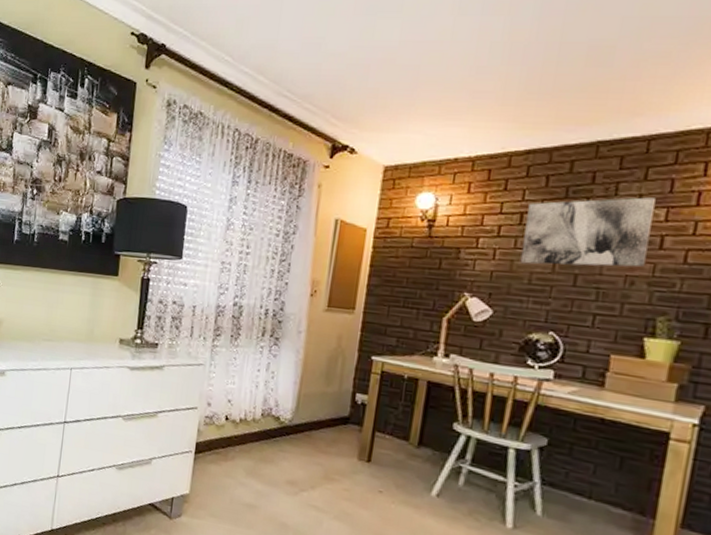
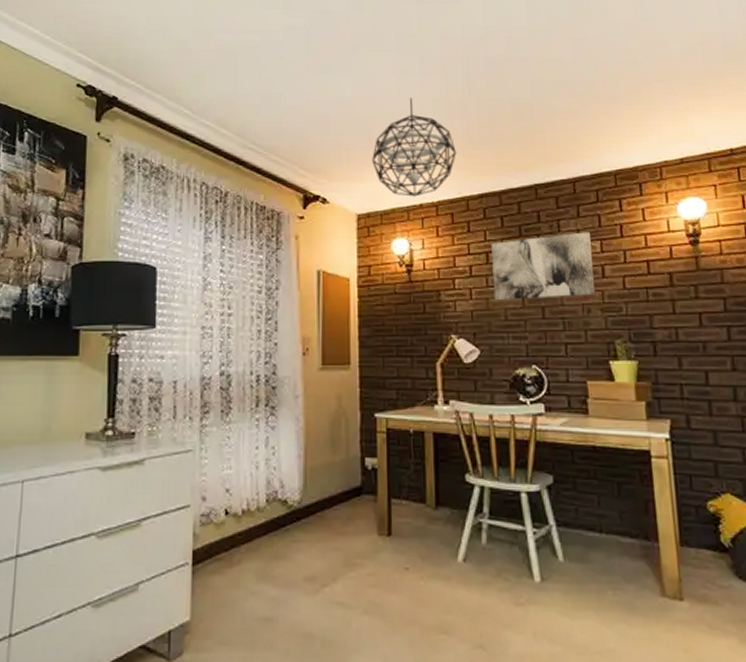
pendant light: none [409,41,509,150] -> present [372,97,457,197]

